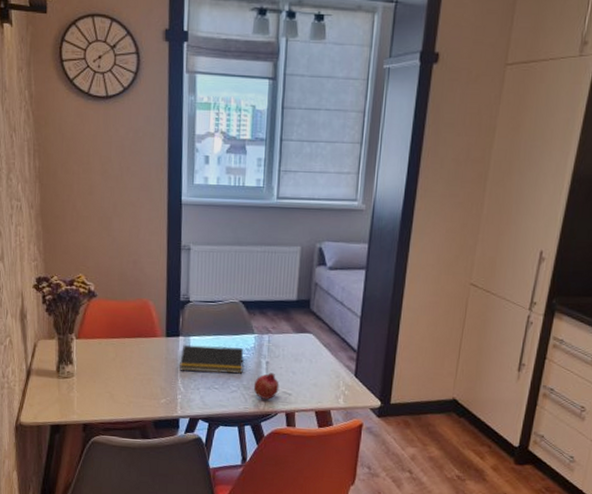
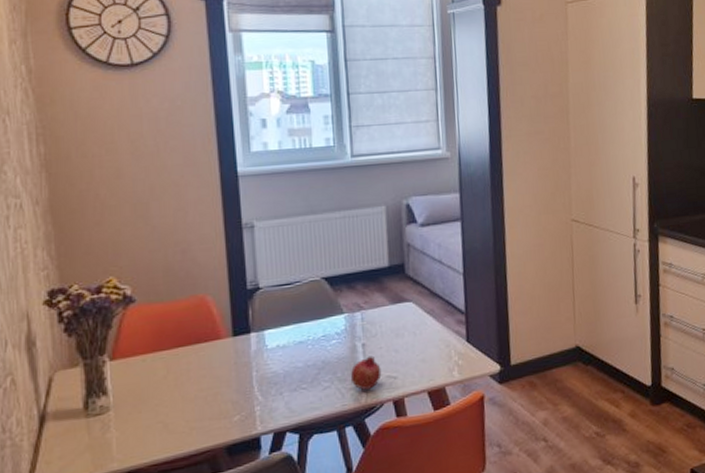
notepad: present [180,344,244,374] -> none [254,333,335,376]

